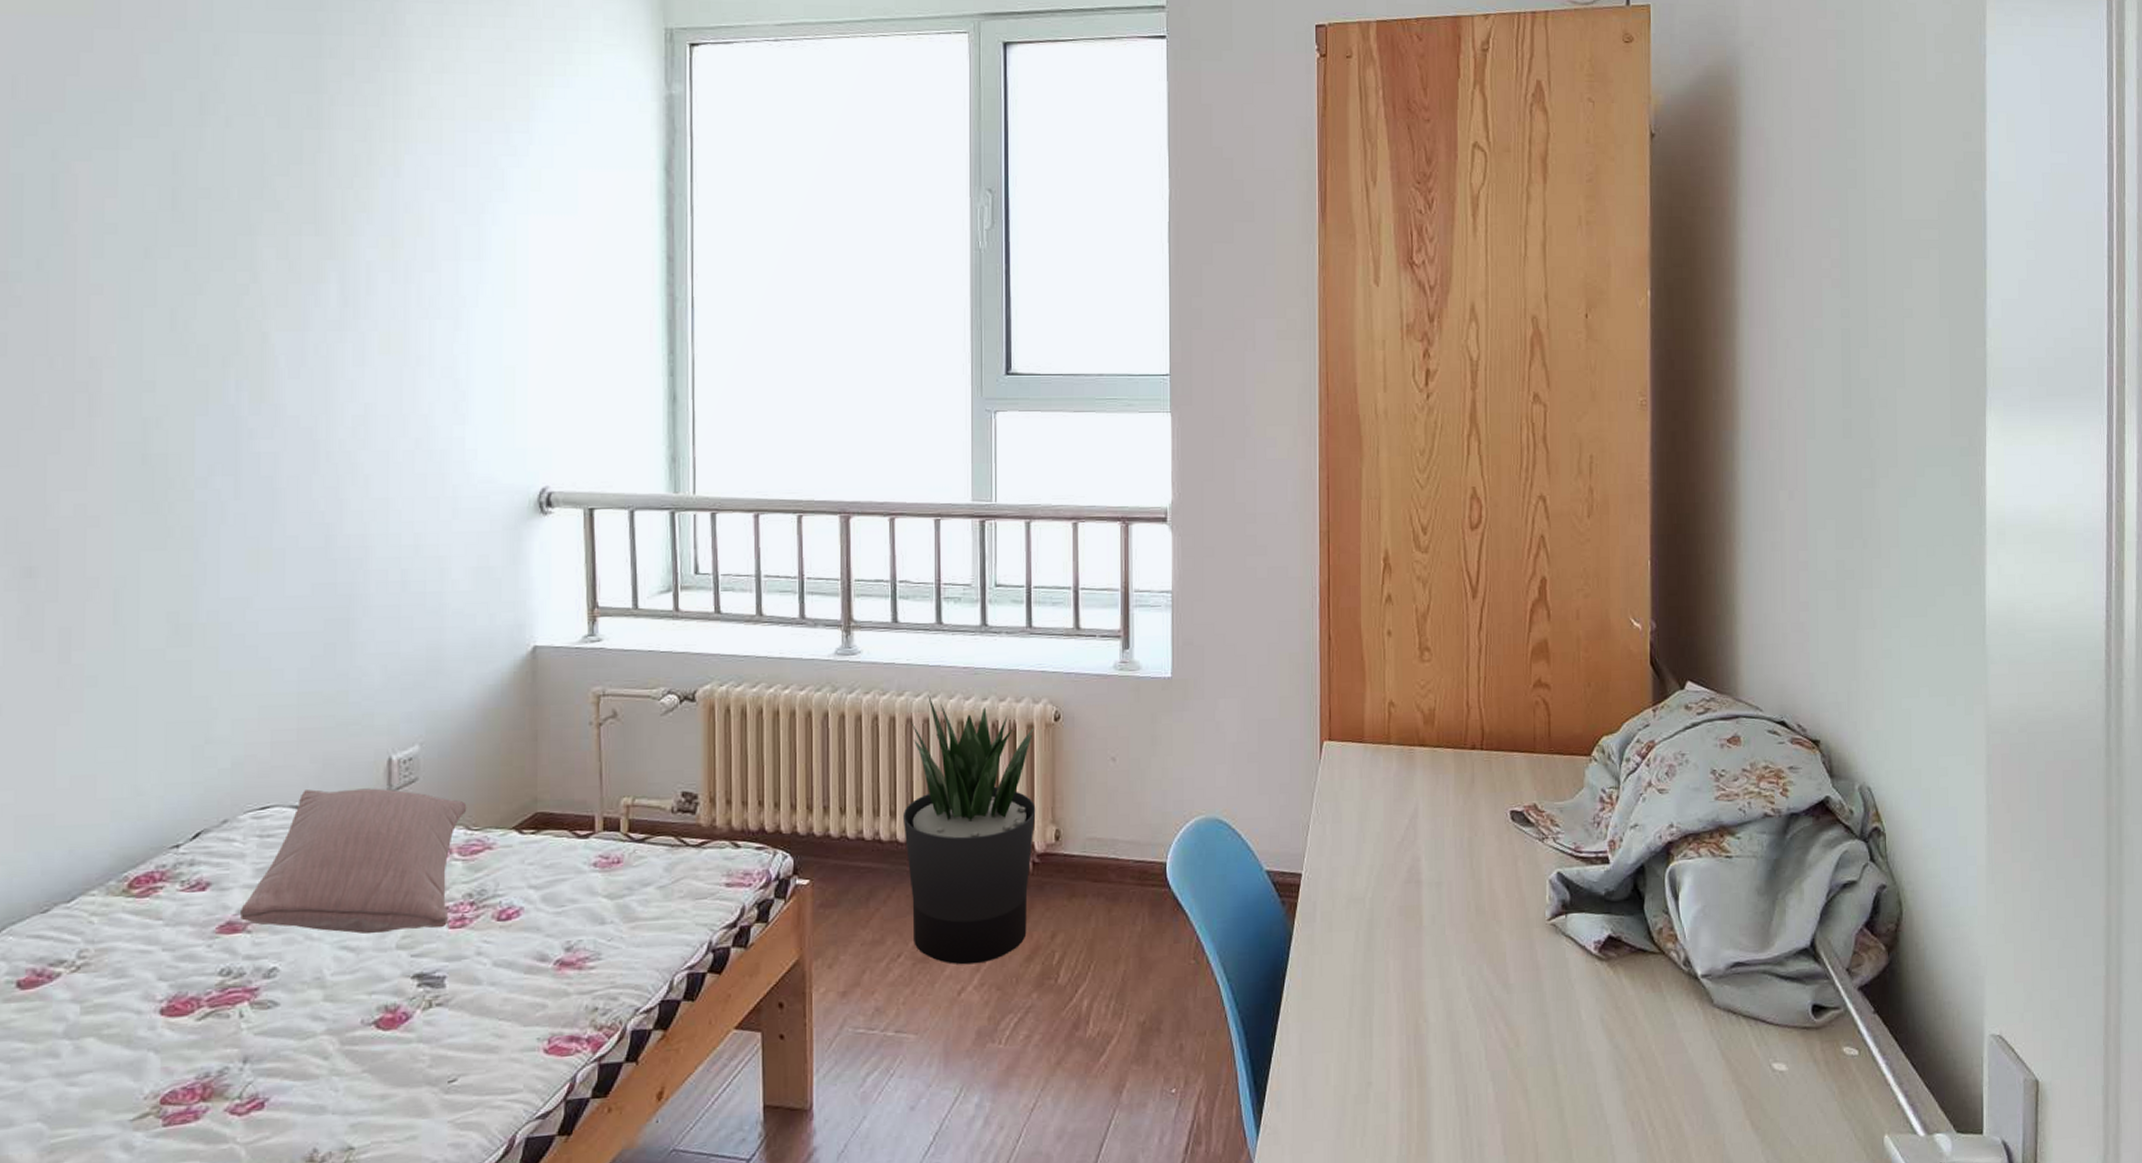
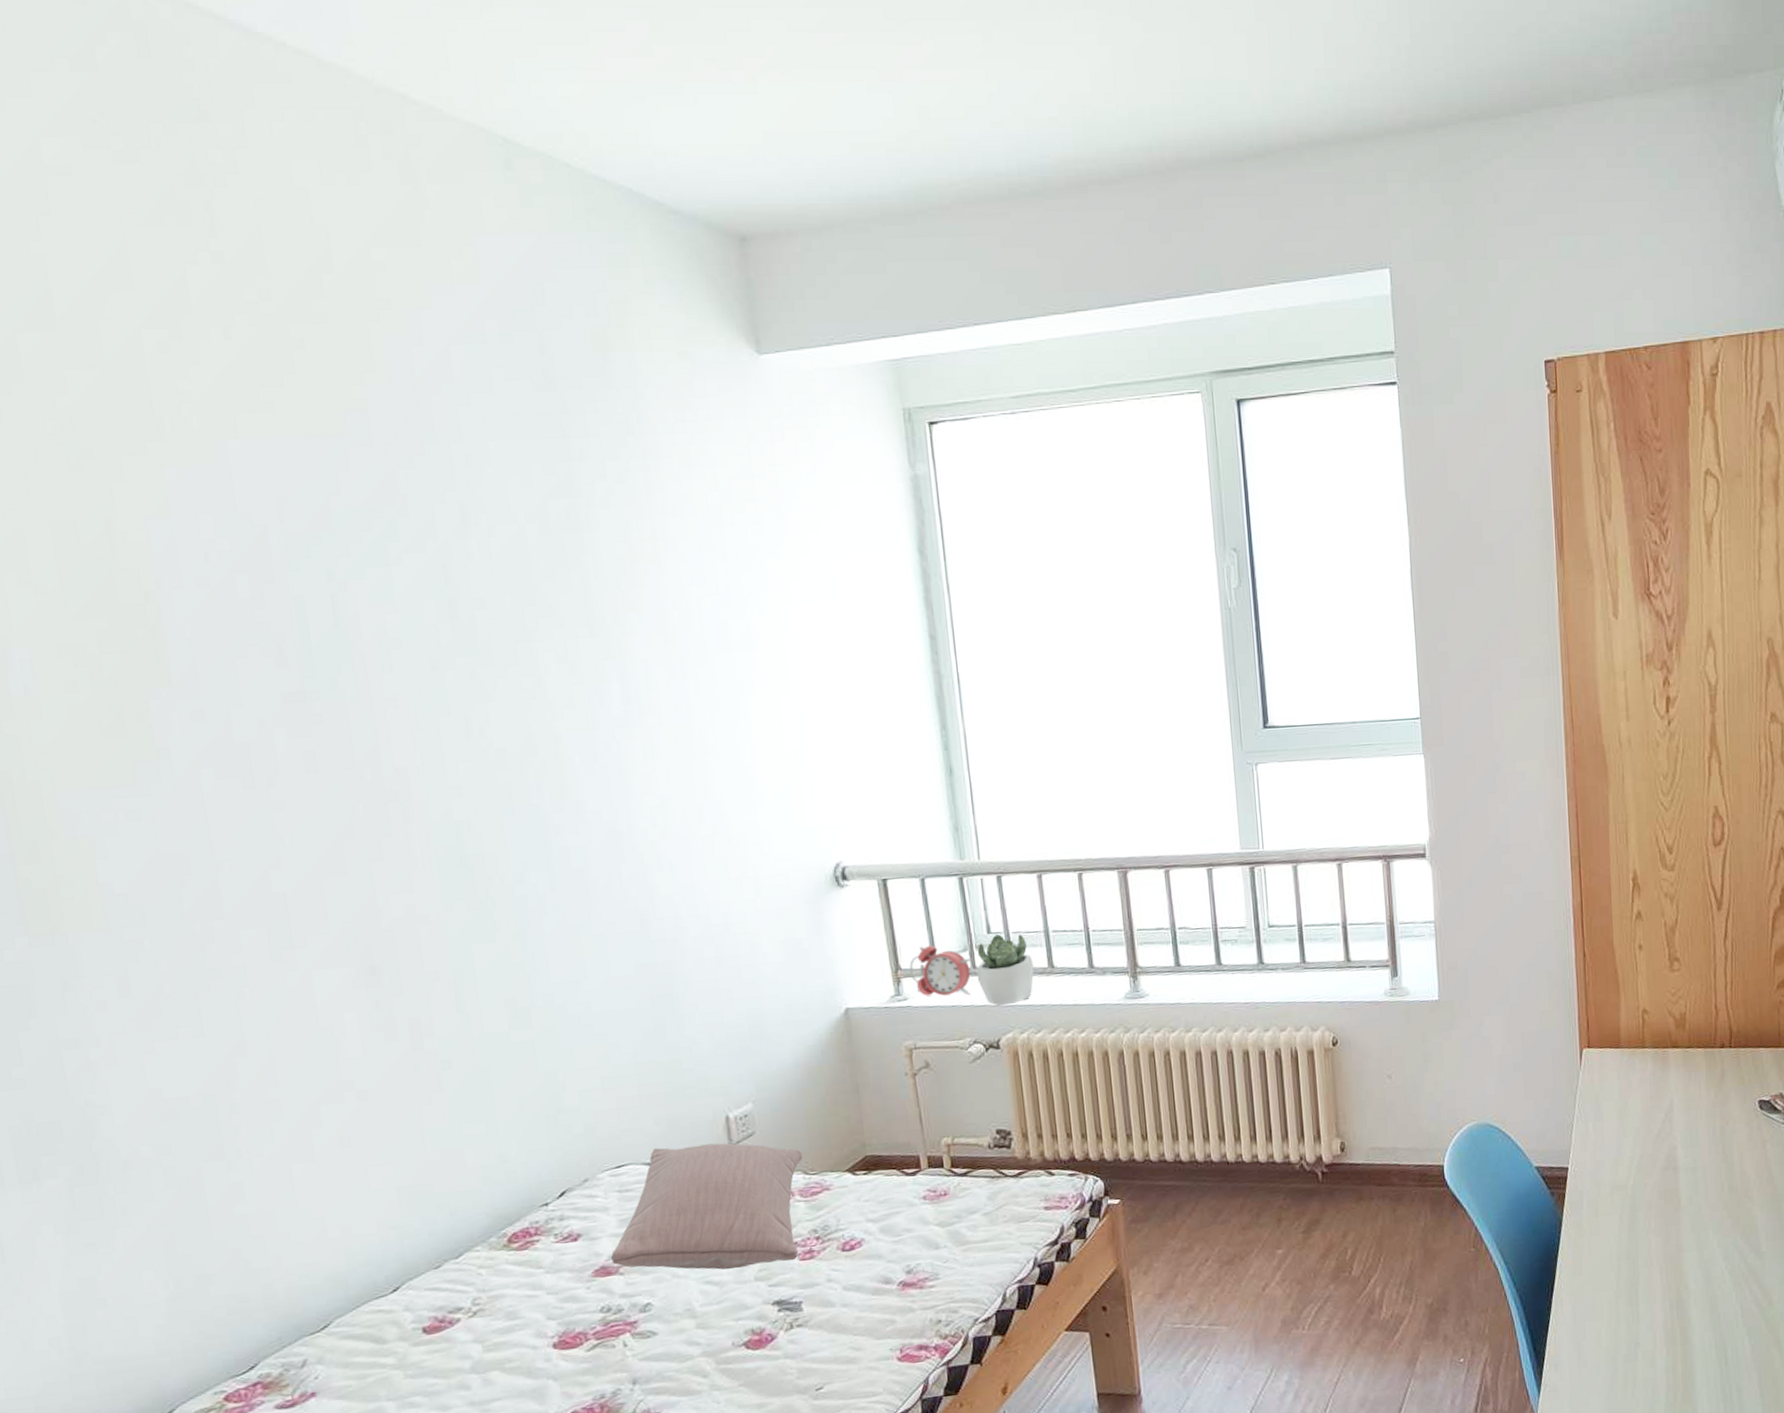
alarm clock: none [608,582,676,641] -> present [909,945,972,996]
succulent plant: none [678,576,741,654] -> present [977,934,1035,1006]
planter: present [902,695,1036,965] -> none [1199,1030,1322,1265]

